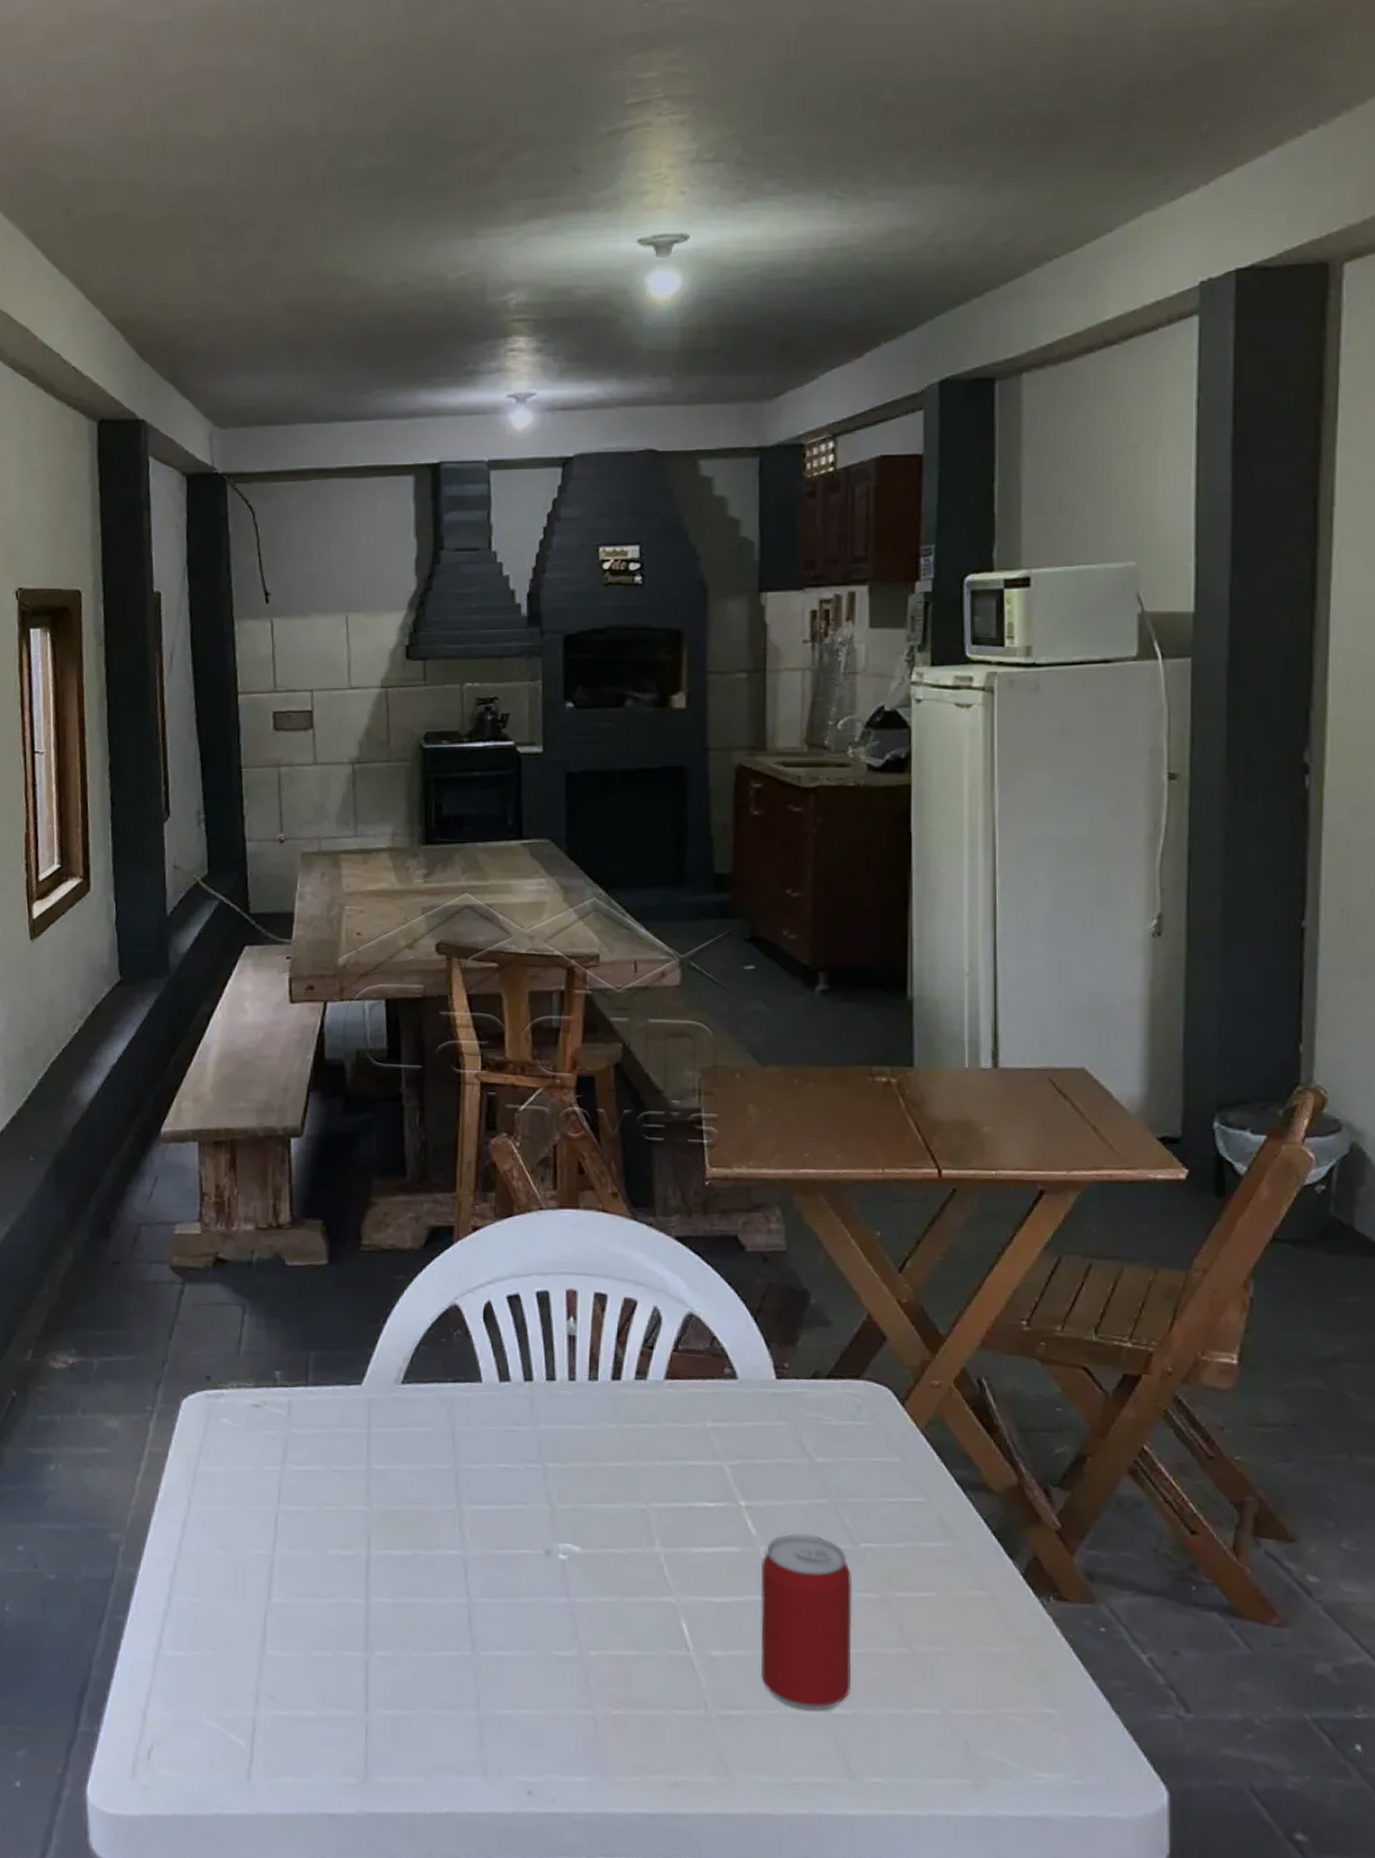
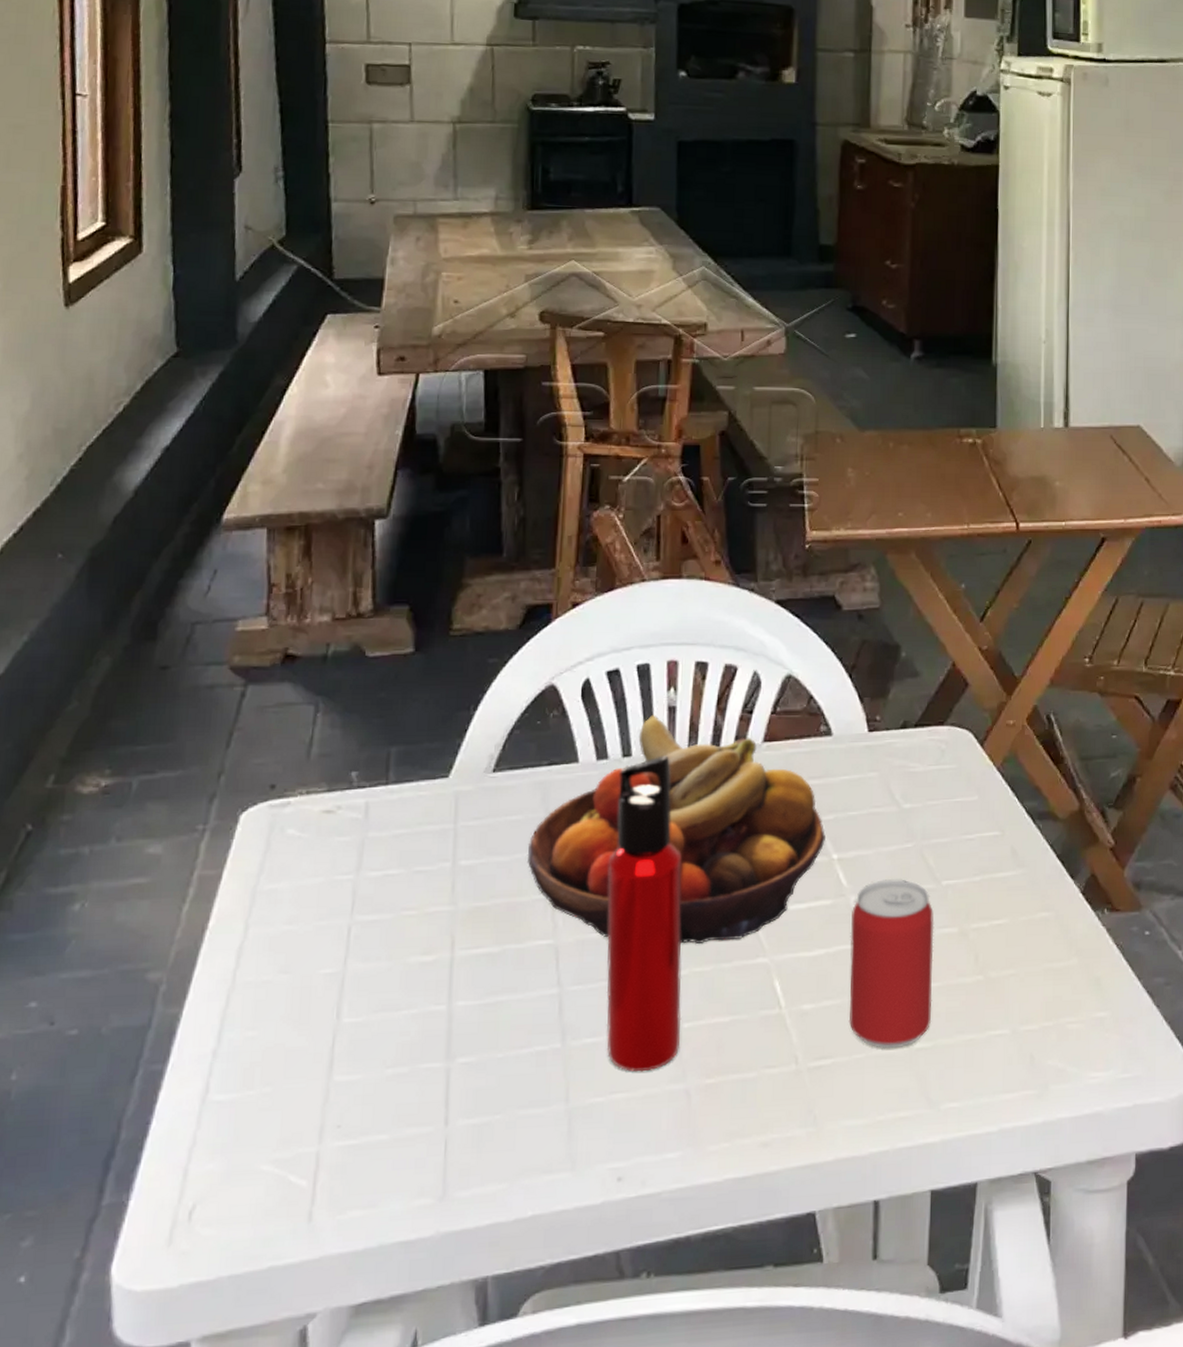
fruit bowl: none [435,1341,732,1576] -> present [526,714,826,944]
water bottle: none [512,1383,588,1693] -> present [606,755,682,1072]

